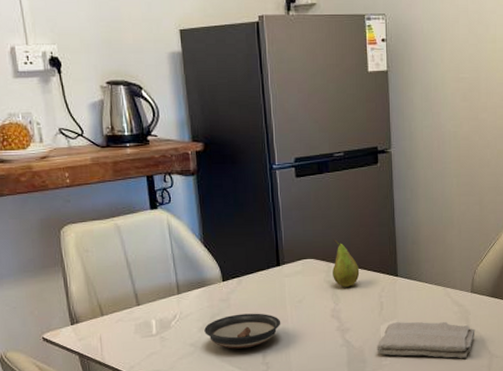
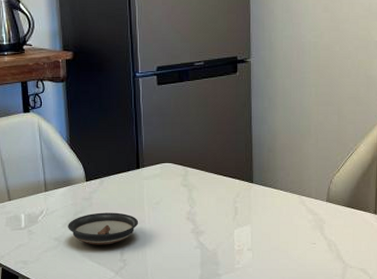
fruit: present [333,239,360,287] -> none [189,145,216,191]
washcloth: present [377,321,475,359] -> none [230,227,330,267]

